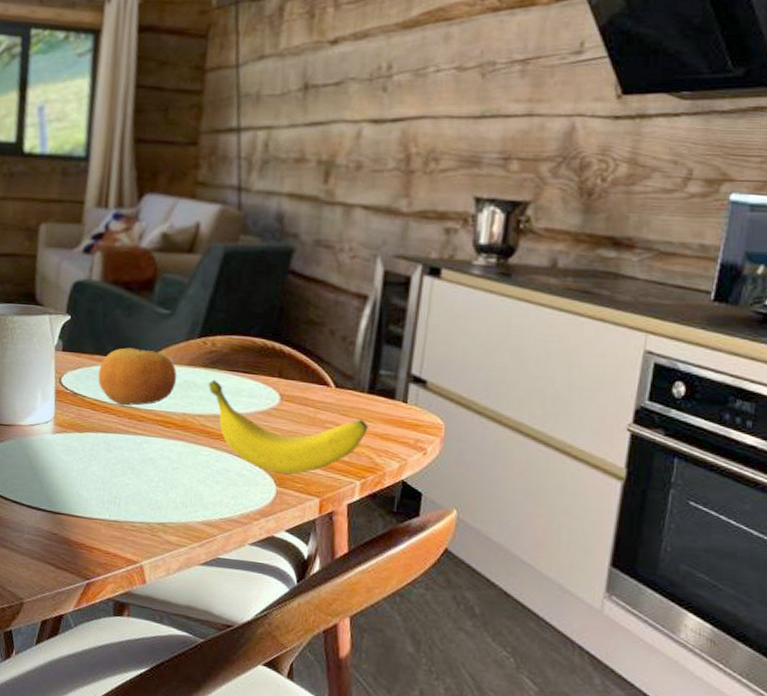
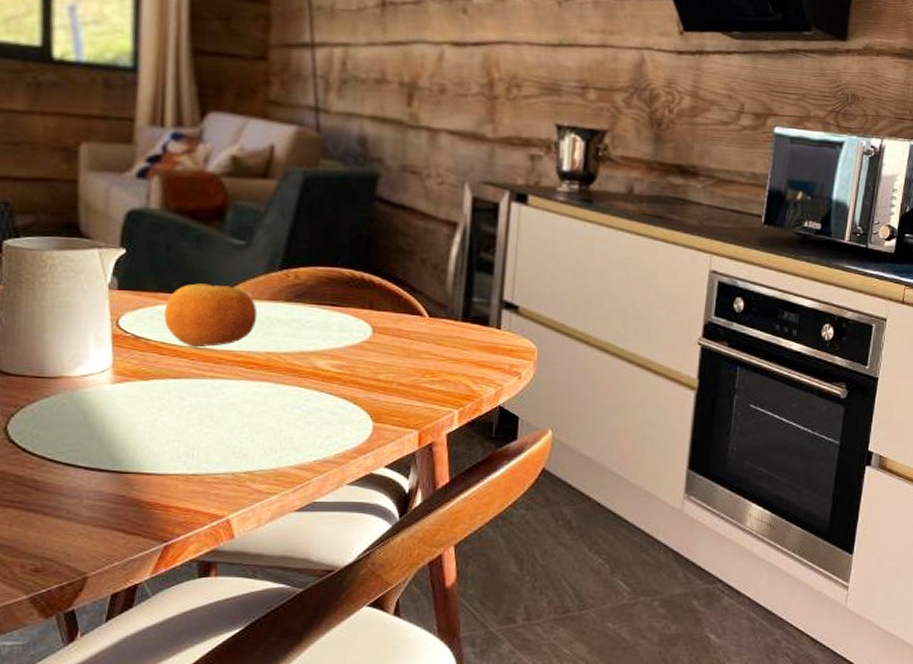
banana: present [208,379,368,474] -> none [293,314,464,408]

